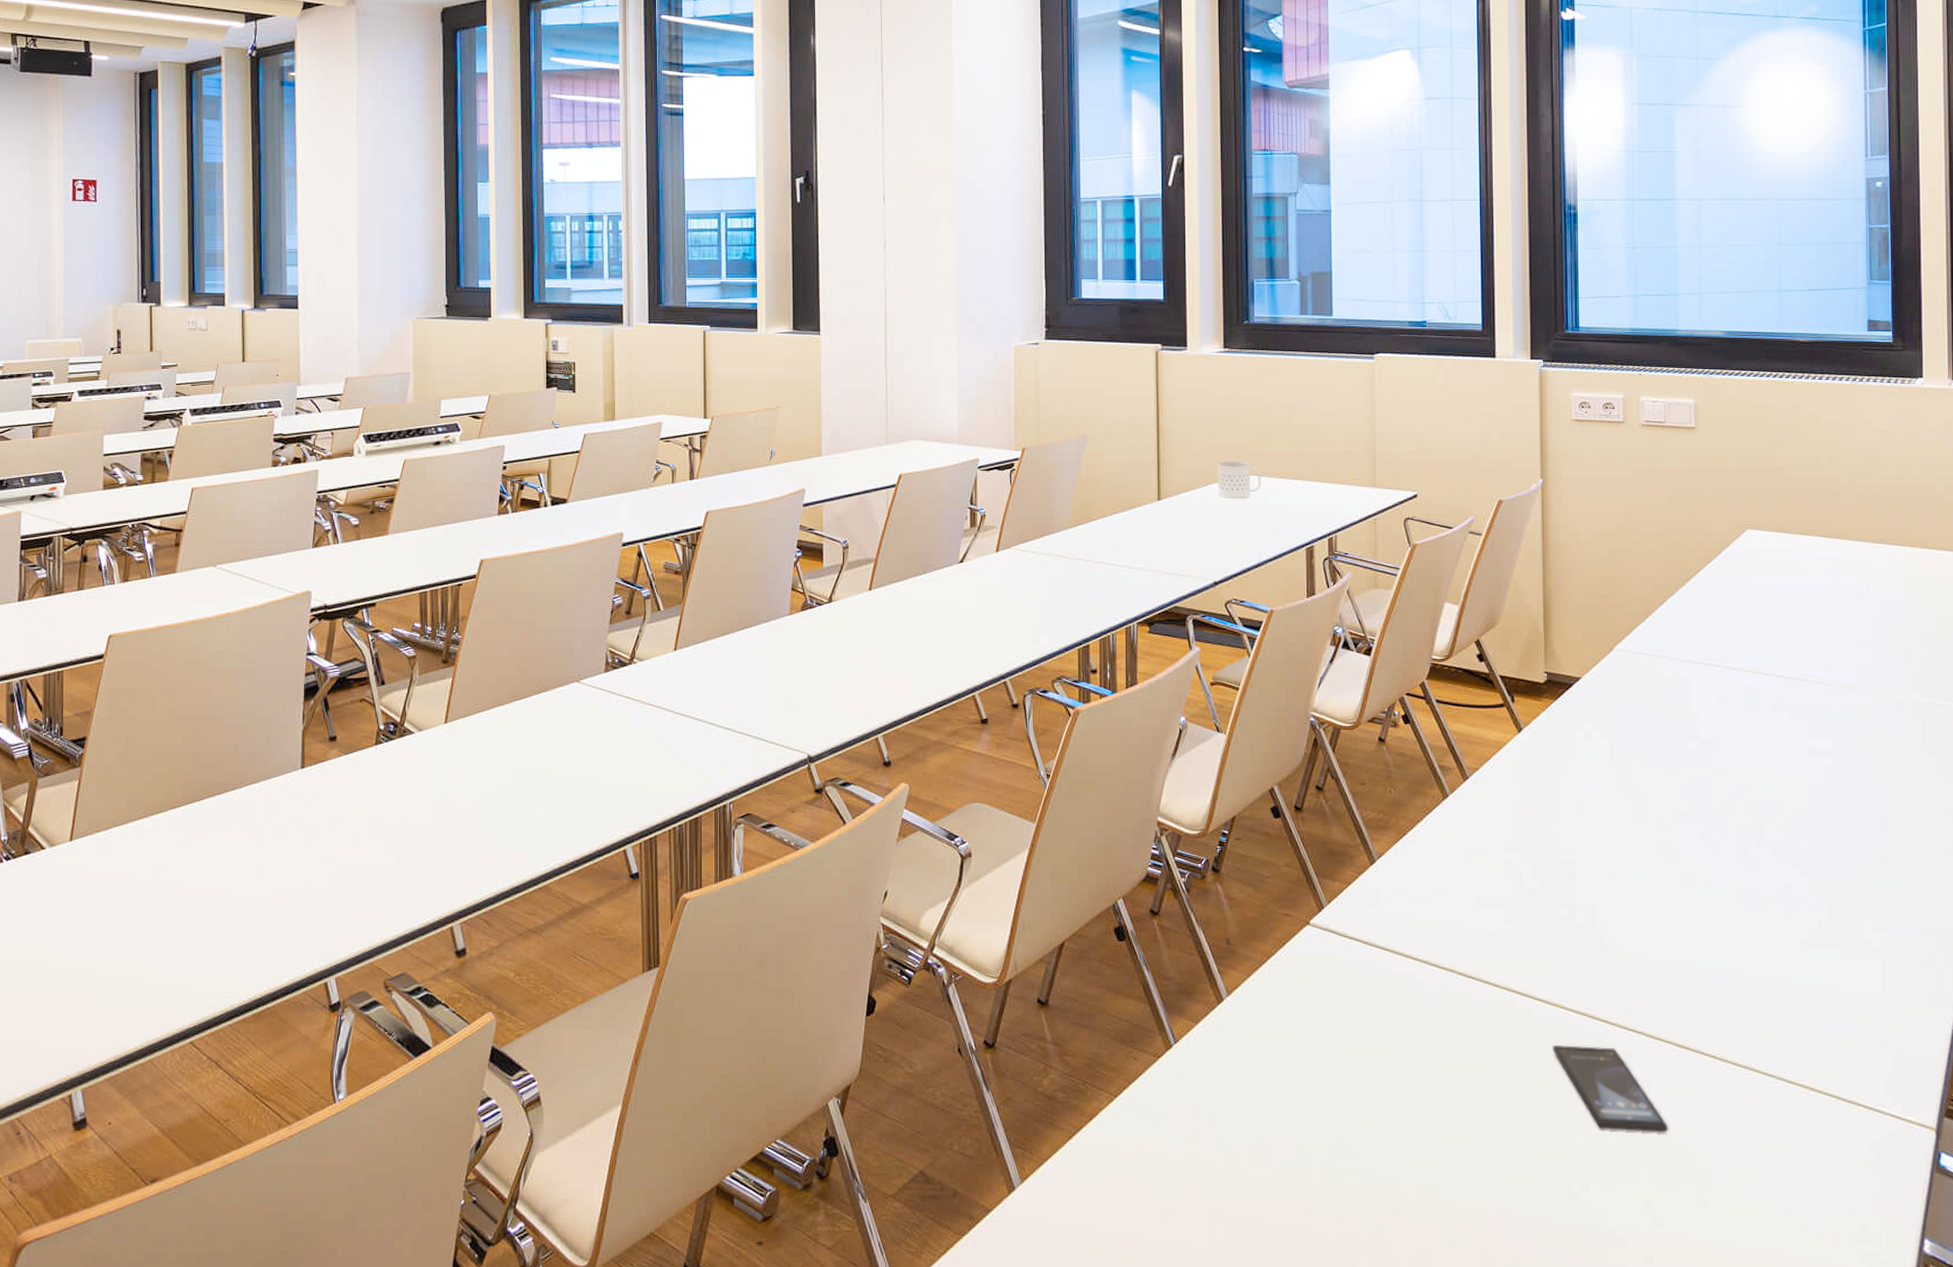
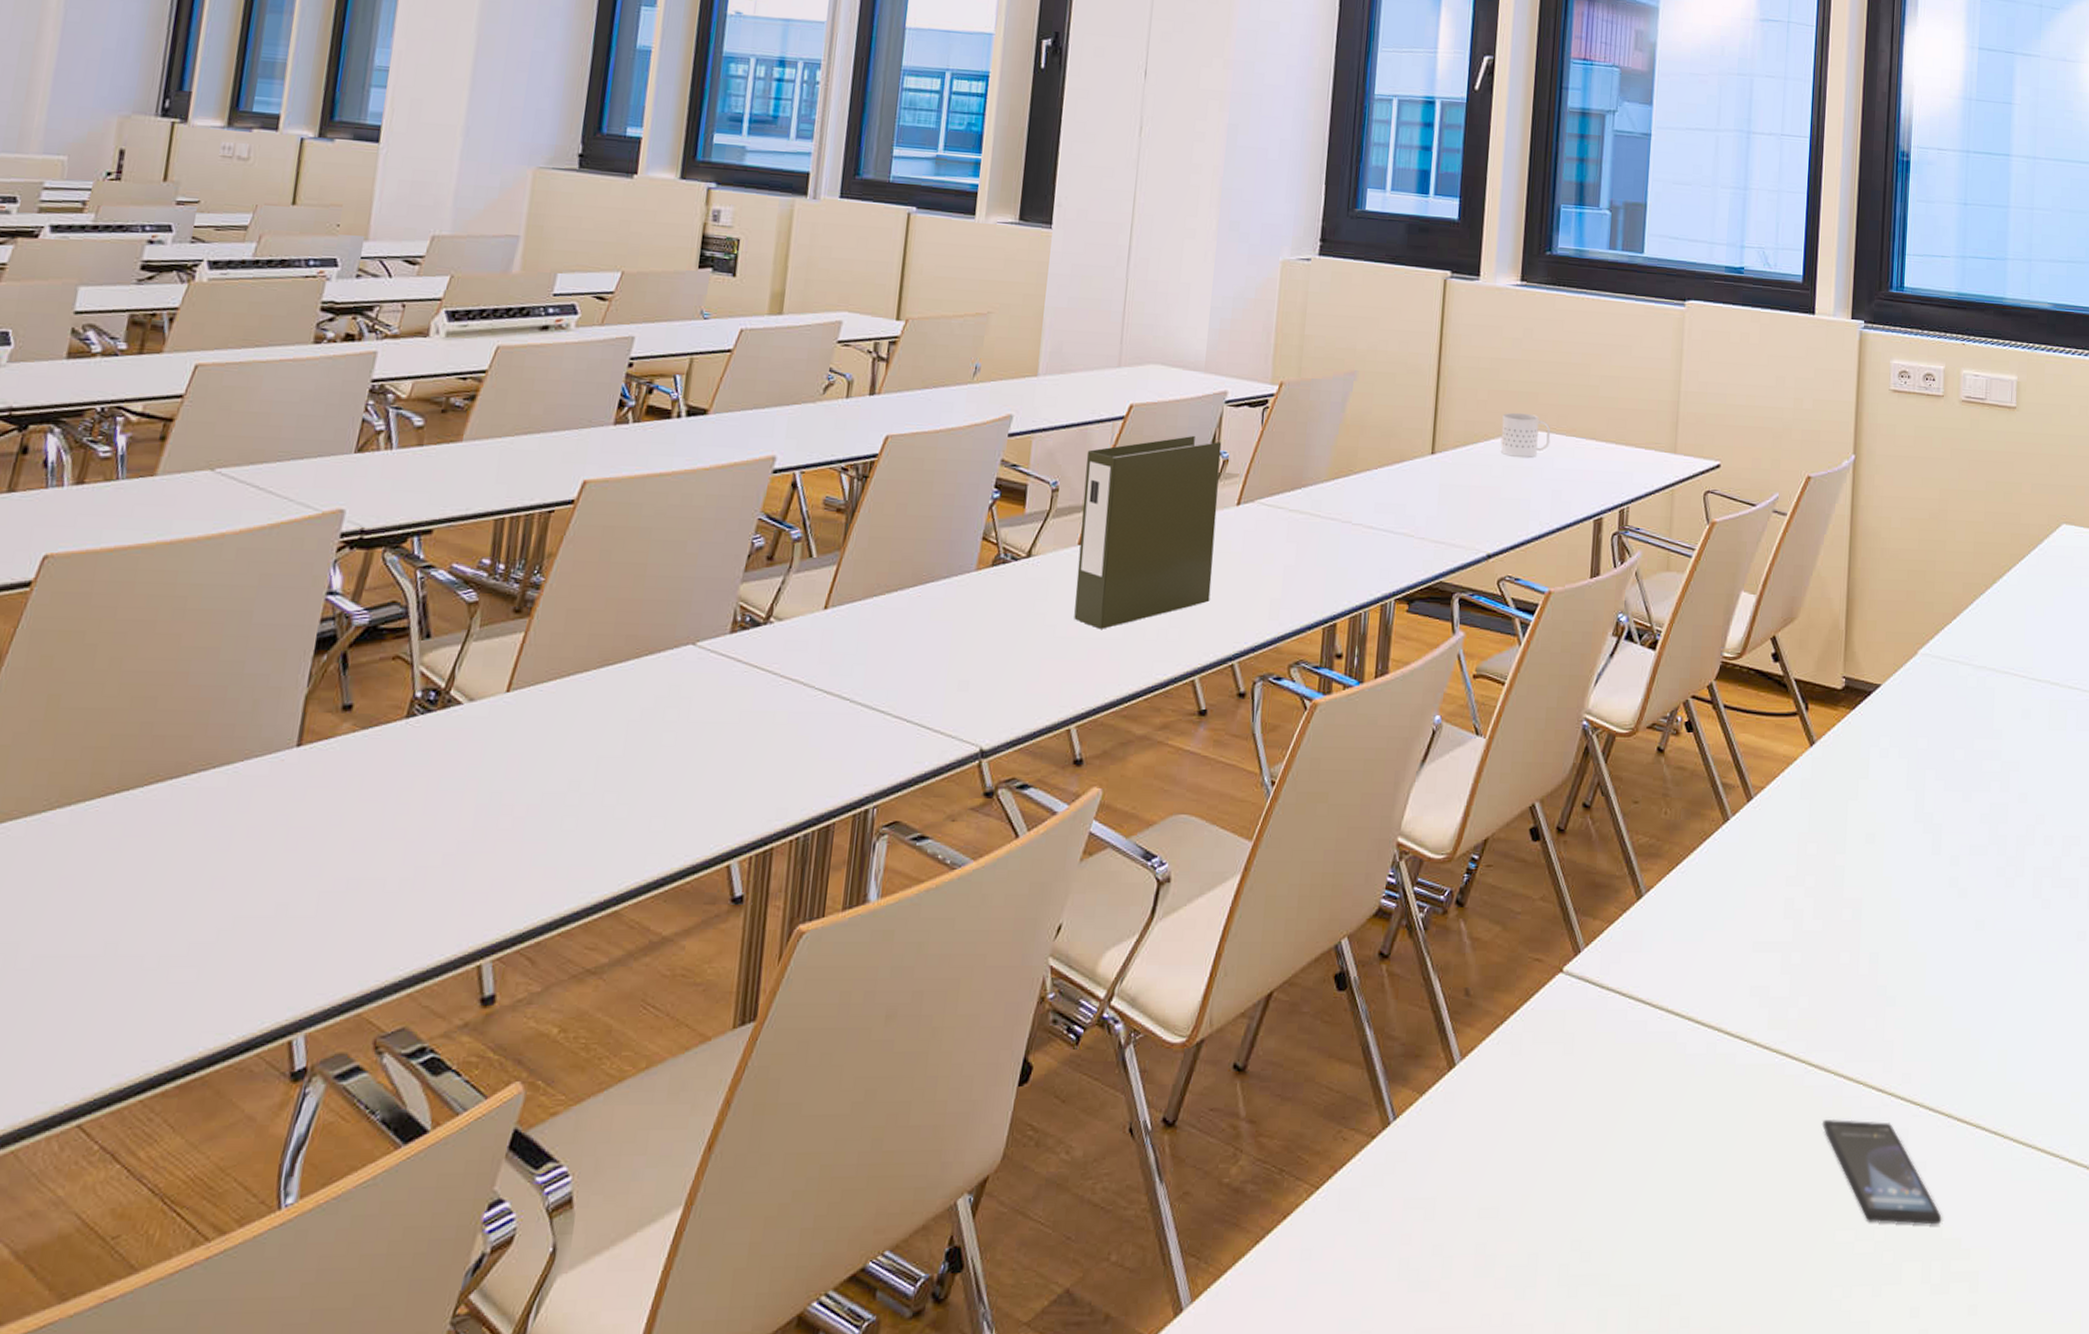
binder: none [868,496,981,657] -> present [1074,435,1222,629]

